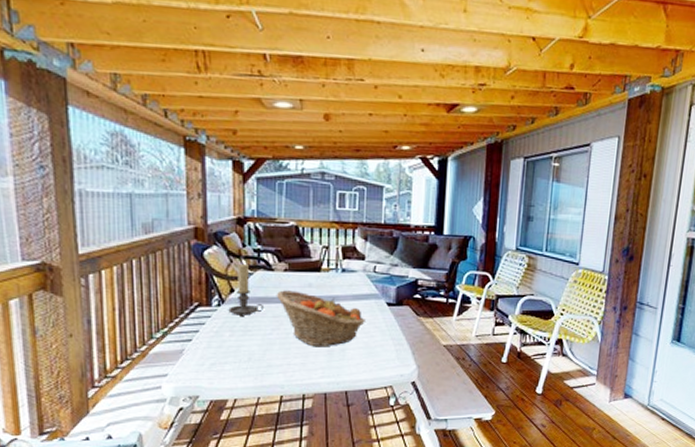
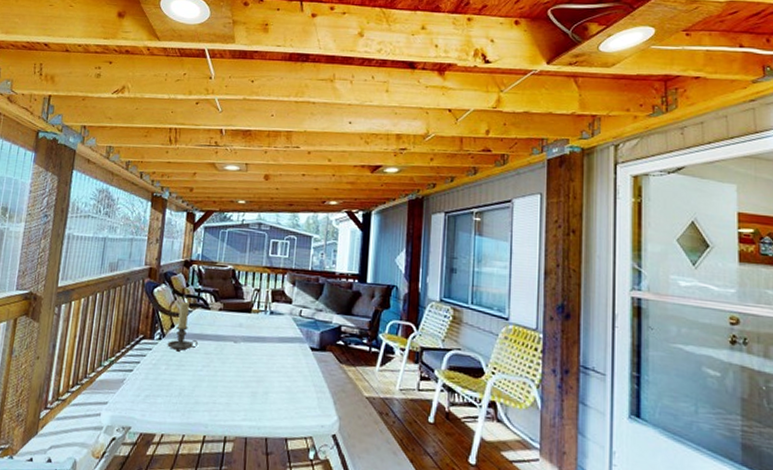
fruit basket: present [276,290,365,346] -> none [209,328,289,388]

